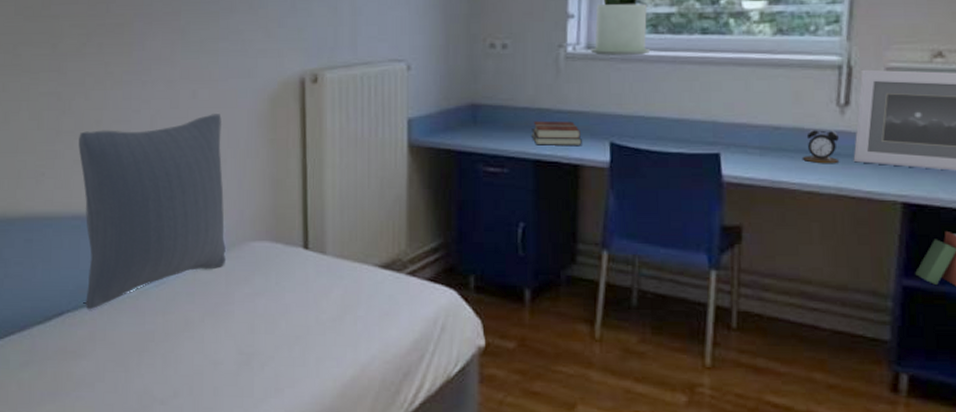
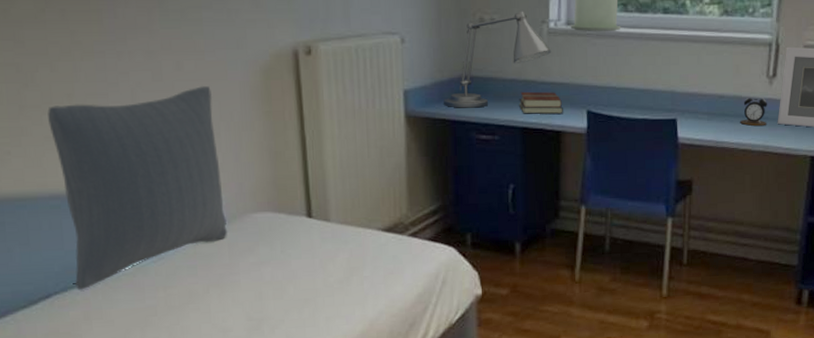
desk lamp: none [449,35,570,138] -> present [444,11,552,108]

